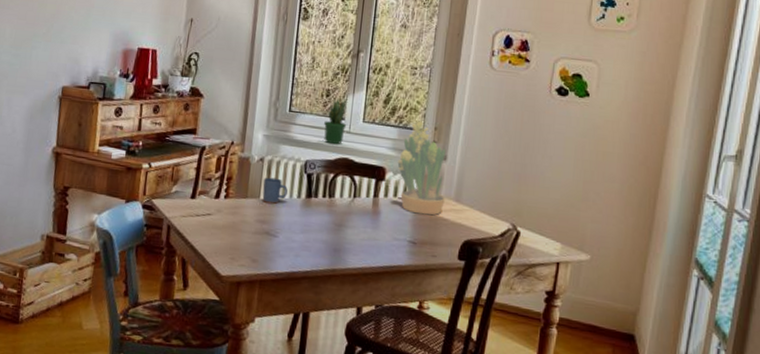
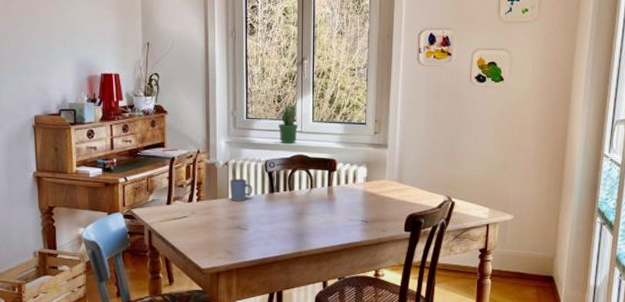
potted flower: present [397,121,446,216] -> none [346,116,390,197]

